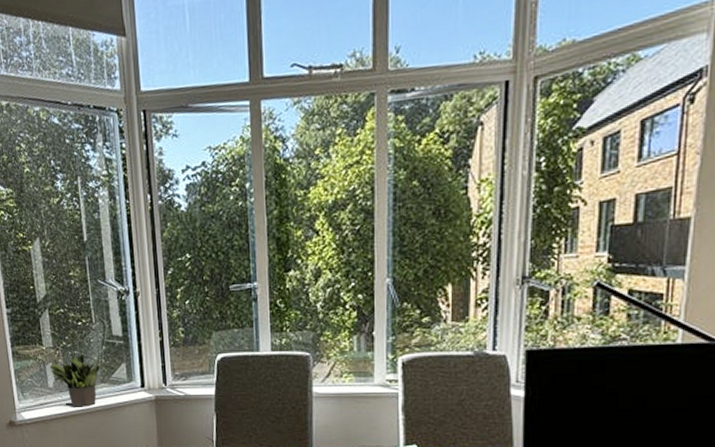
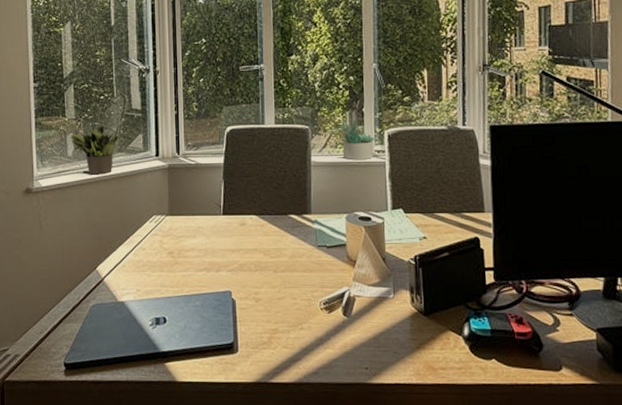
succulent plant: none [348,346,386,391] -> present [341,120,375,161]

